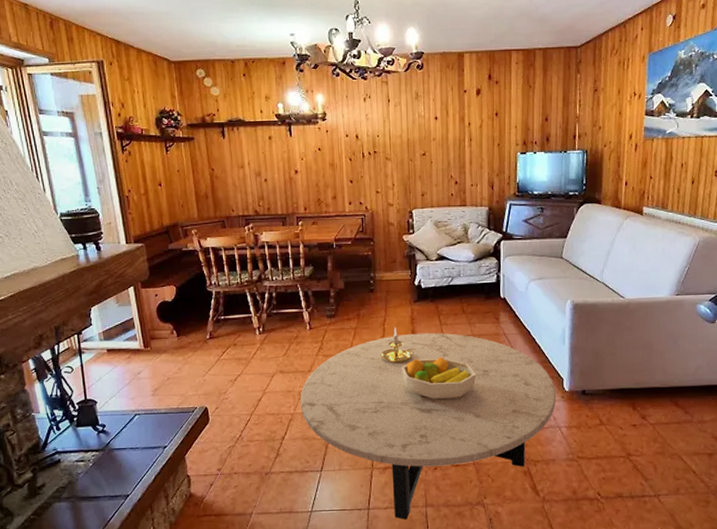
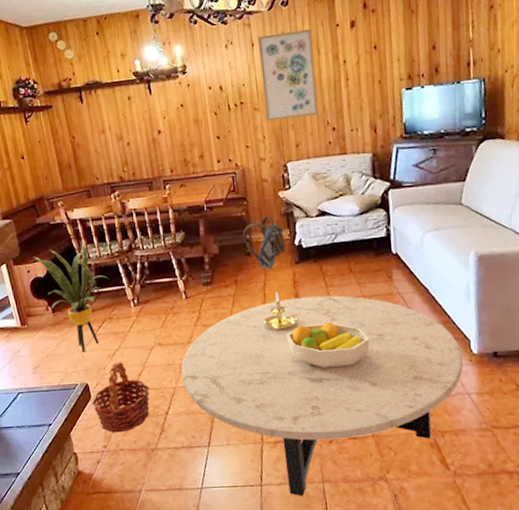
house plant: none [162,270,235,376] -> present [33,242,108,352]
basket: none [209,387,268,457] -> present [91,362,150,433]
backpack: none [367,257,406,306] -> present [242,216,286,270]
wall art: none [394,91,443,171] -> present [258,28,318,122]

